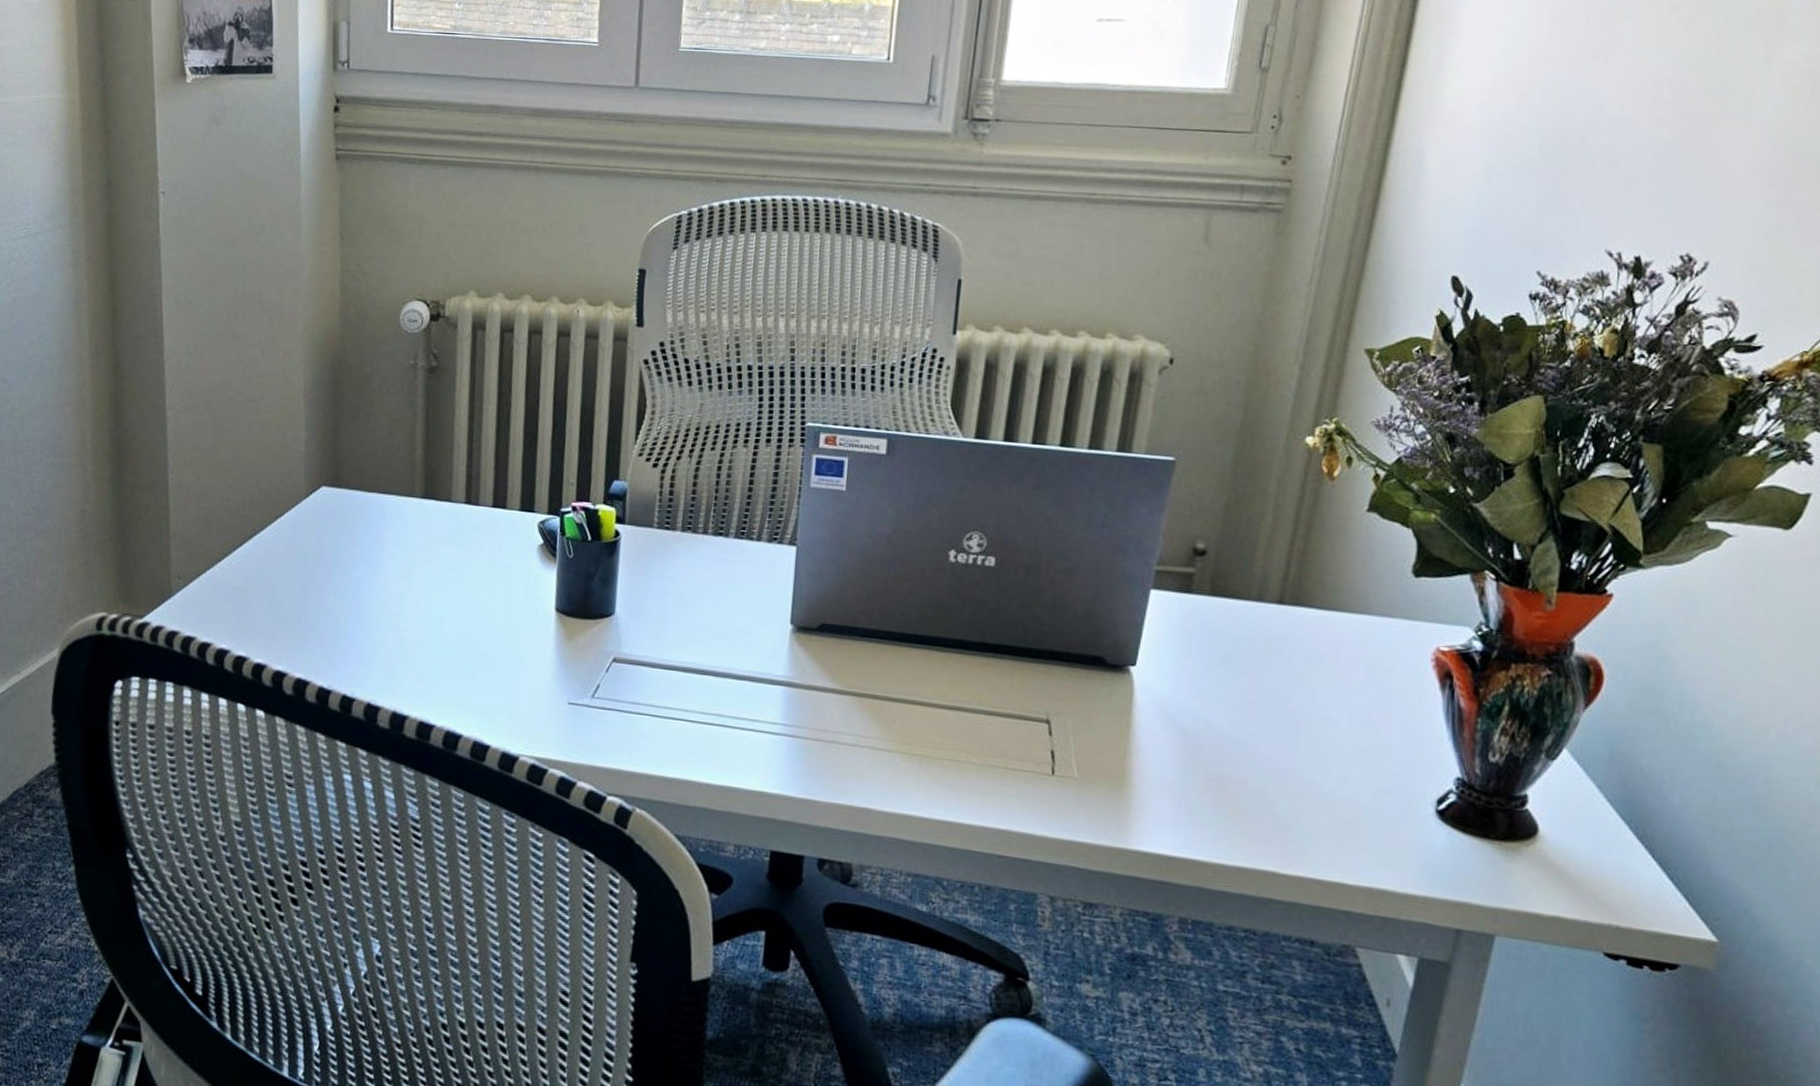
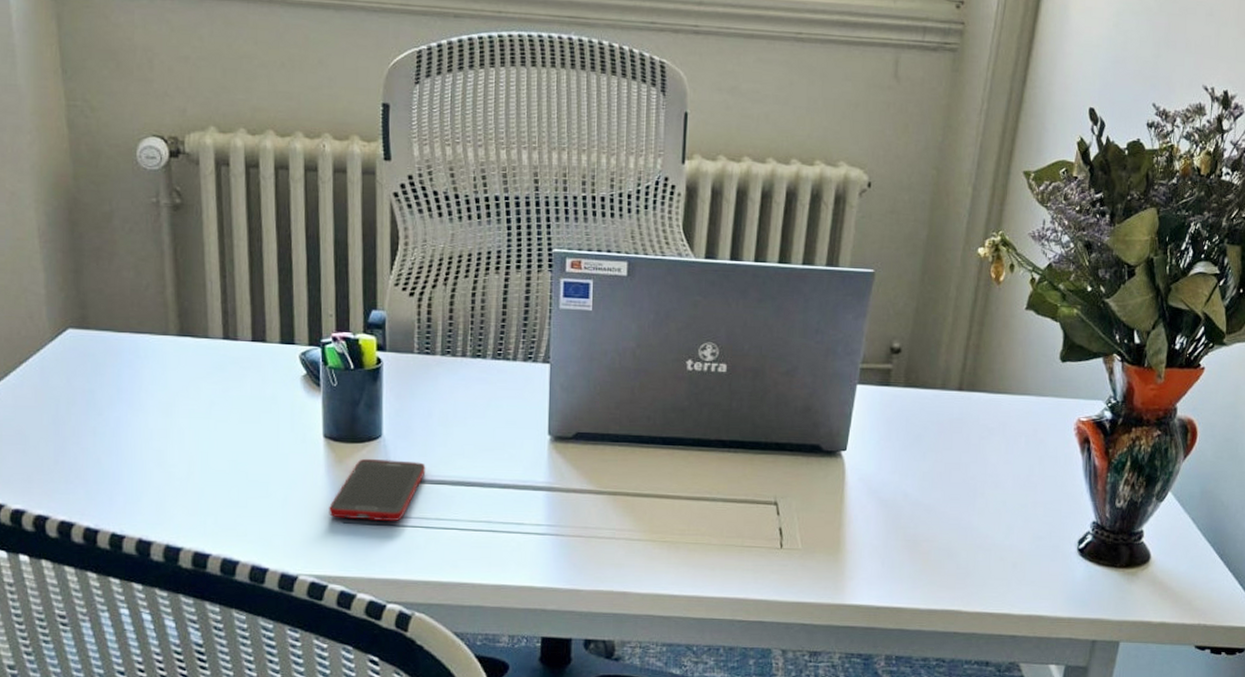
cell phone: none [555,636,658,706] -> present [329,458,426,521]

